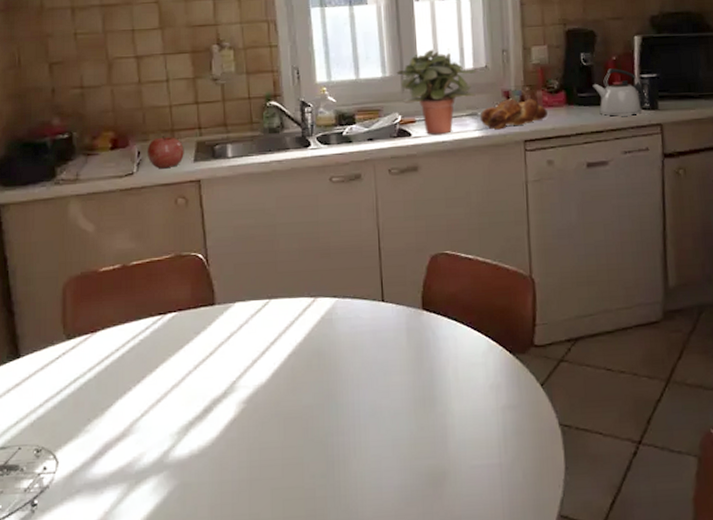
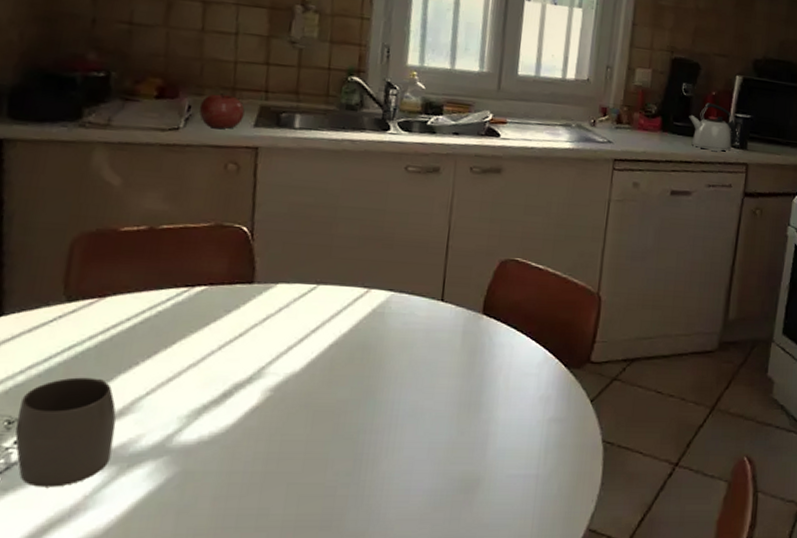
mug: none [43,405,121,507] -> present [15,377,116,487]
potted plant: present [396,49,478,135] -> none [494,52,579,140]
bread loaf: present [480,98,548,130] -> none [573,115,641,145]

